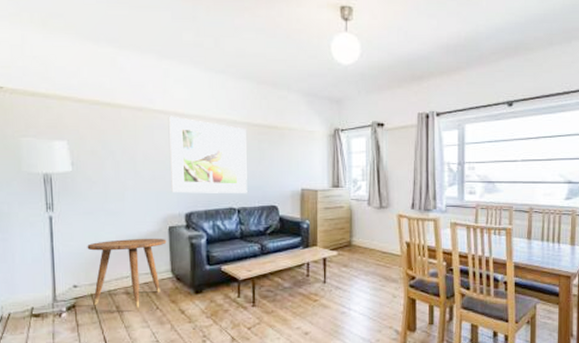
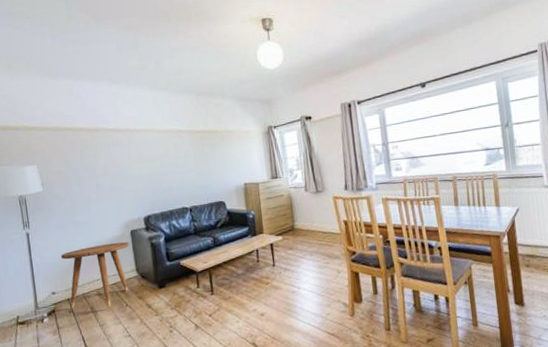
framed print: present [168,116,247,193] -> none [121,132,197,200]

